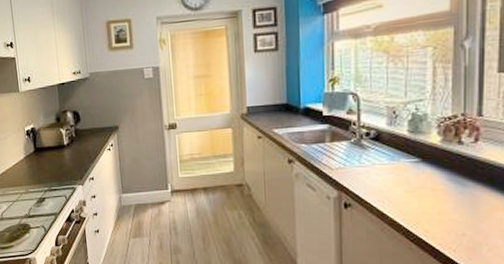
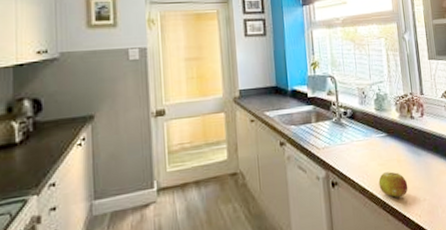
fruit: none [403,200,443,227] -> present [378,171,408,197]

